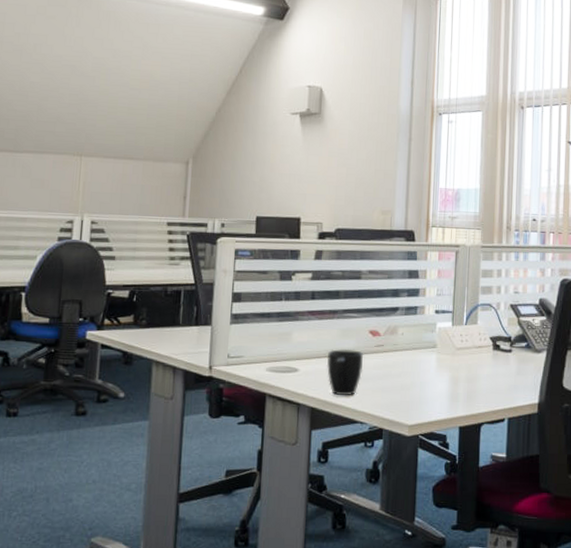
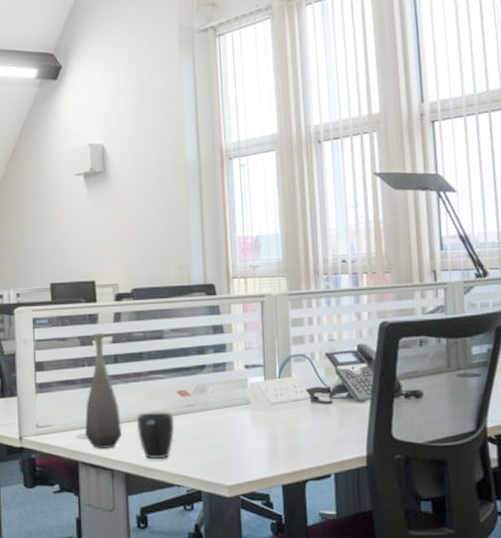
bottle: none [275,269,312,383] -> present [84,333,122,448]

